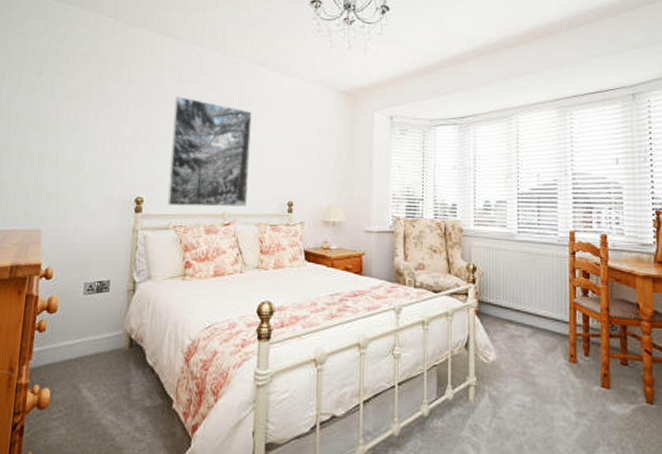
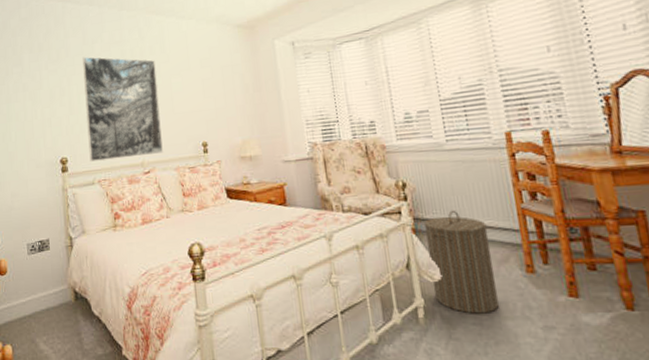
laundry hamper: none [486,297,542,396] -> present [423,210,500,314]

